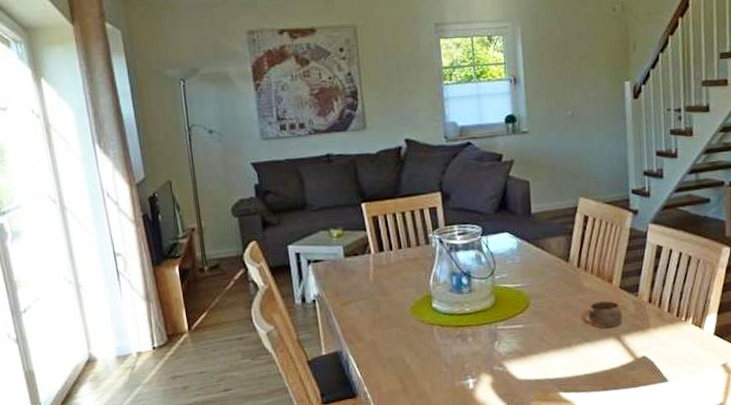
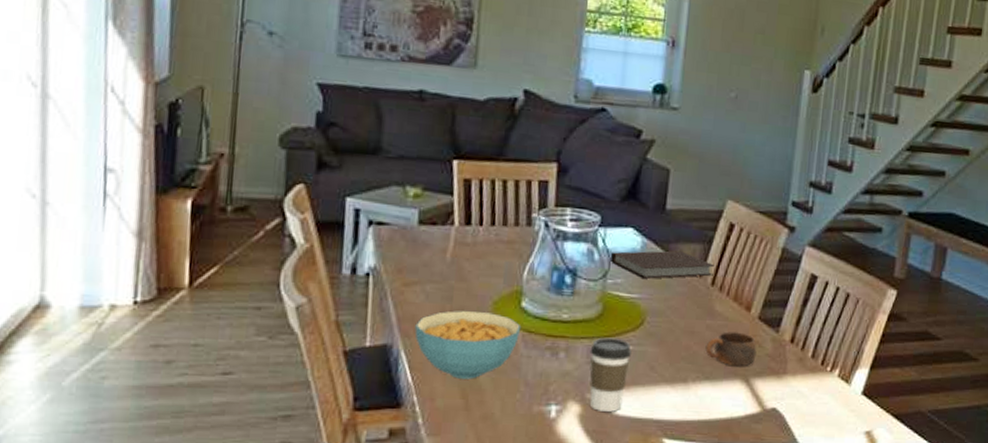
cereal bowl: none [356,315,436,369] -> present [415,311,522,379]
coffee cup: none [491,320,524,379] -> present [589,337,631,412]
notebook: none [495,244,578,271] -> present [611,250,716,279]

